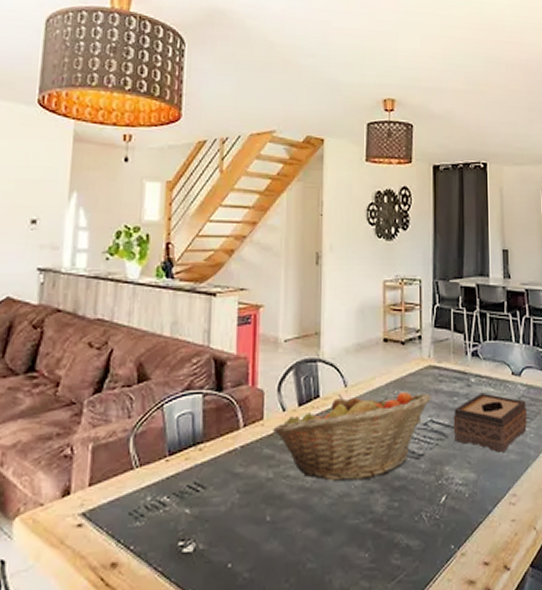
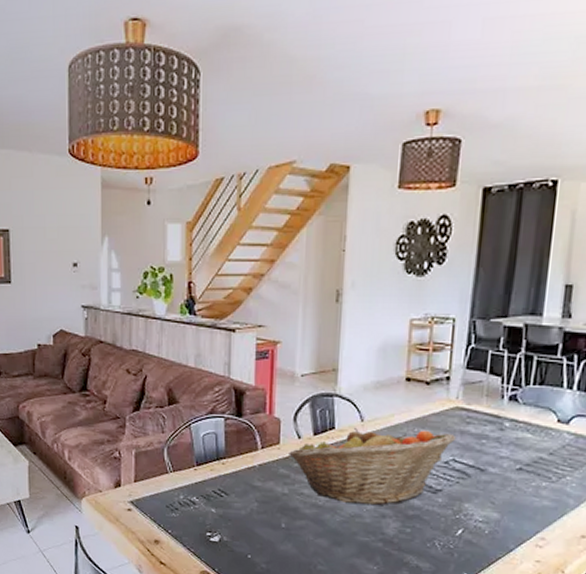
tissue box: present [453,392,527,454] -> none [477,437,572,499]

